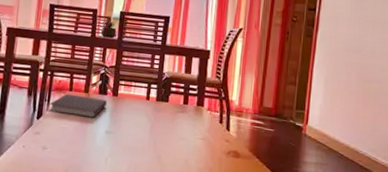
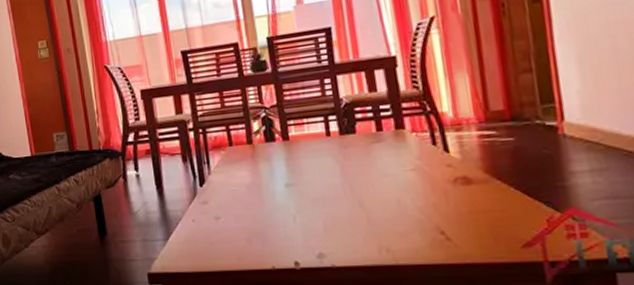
notebook: present [48,93,108,118] -> none [210,146,279,175]

